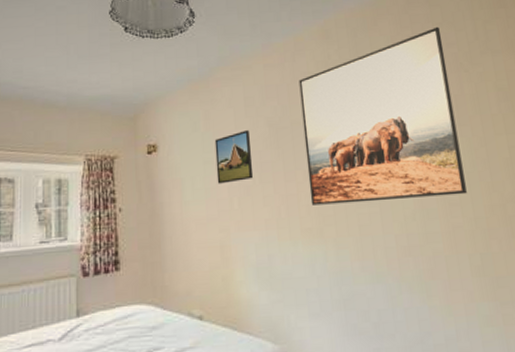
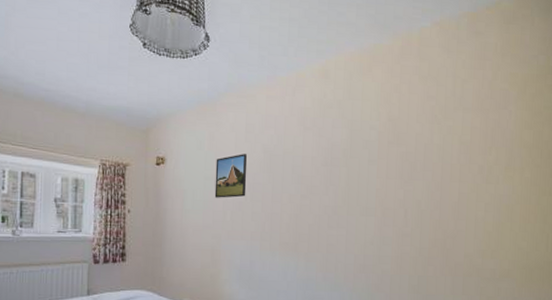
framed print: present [299,26,467,205] -> none [291,79,425,228]

